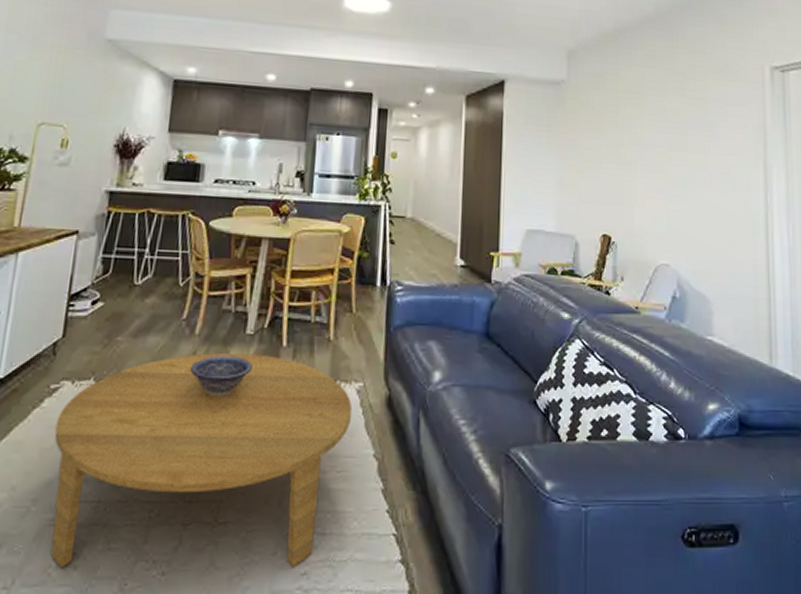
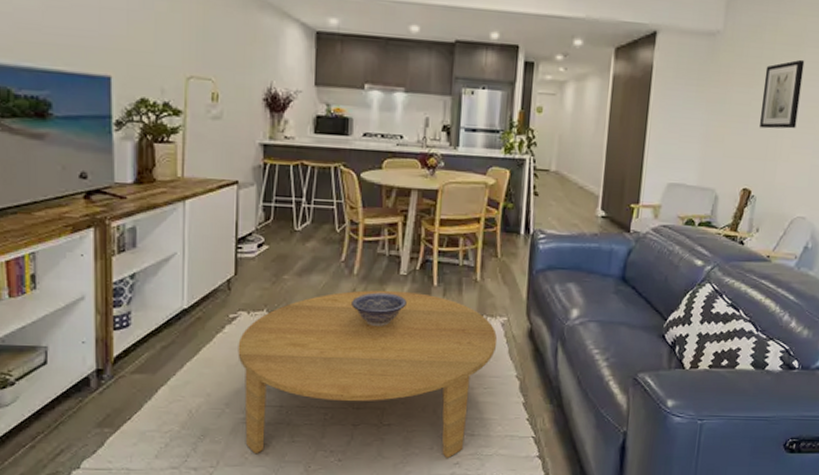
wall art: none [611,106,647,174] -> present [759,59,805,129]

